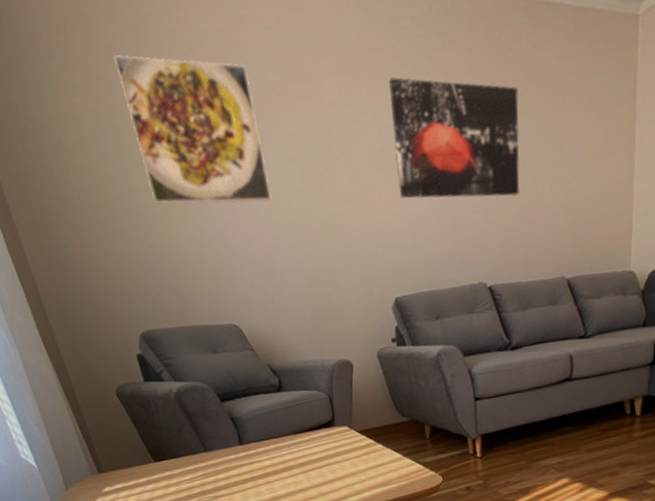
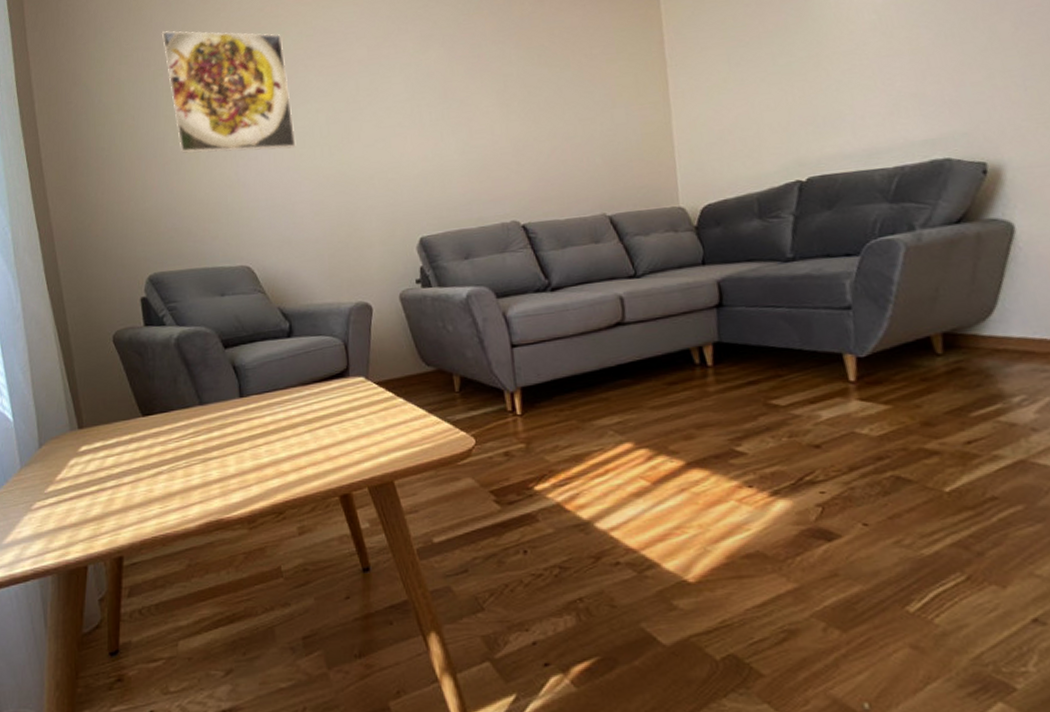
wall art: present [389,77,521,199] -> none [416,39,552,142]

